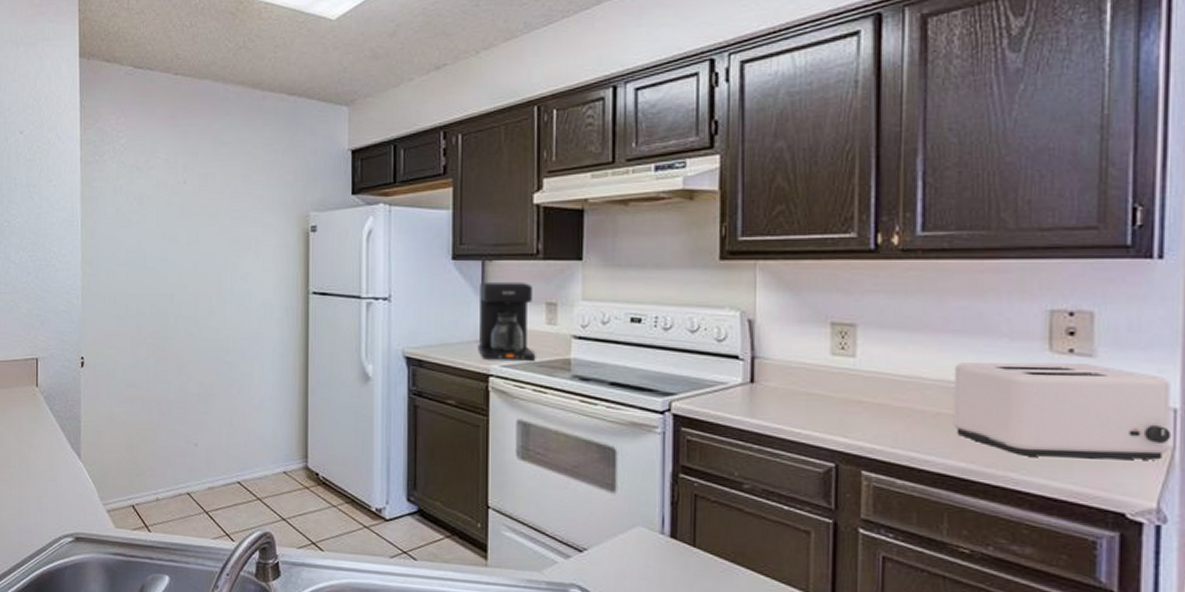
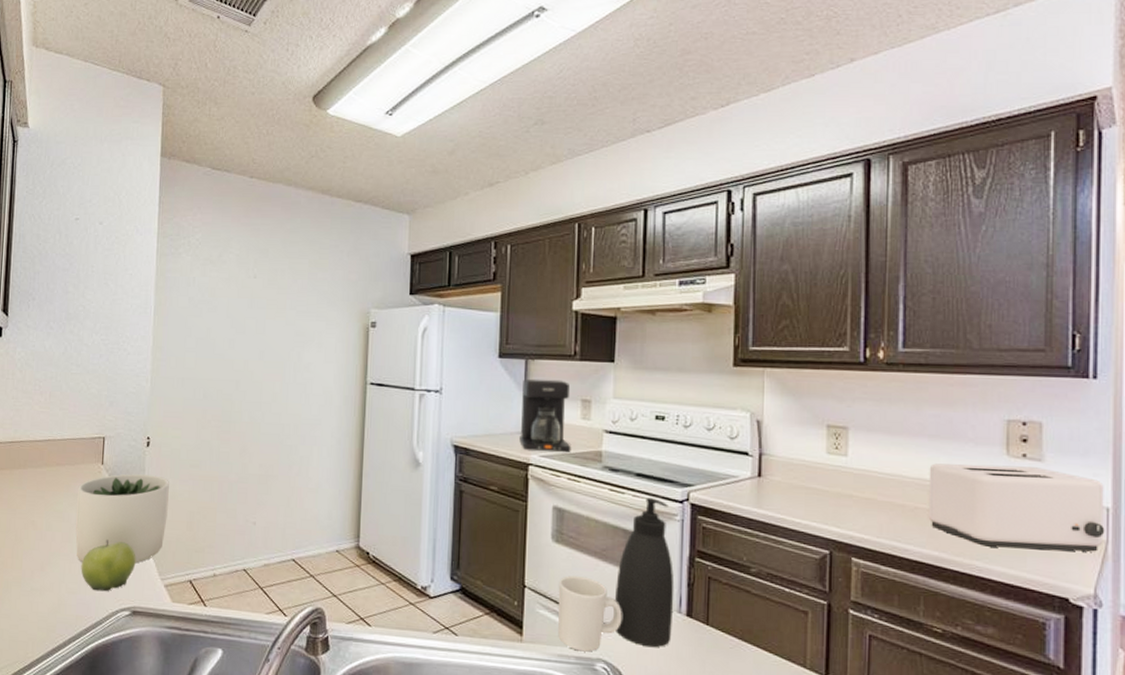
planter: none [14,396,106,489] -> present [76,474,169,564]
fruit: none [21,464,76,517] -> present [81,539,136,591]
mug: none [525,495,597,577] -> present [558,575,622,652]
soap dispenser: none [588,409,656,571] -> present [614,498,674,647]

